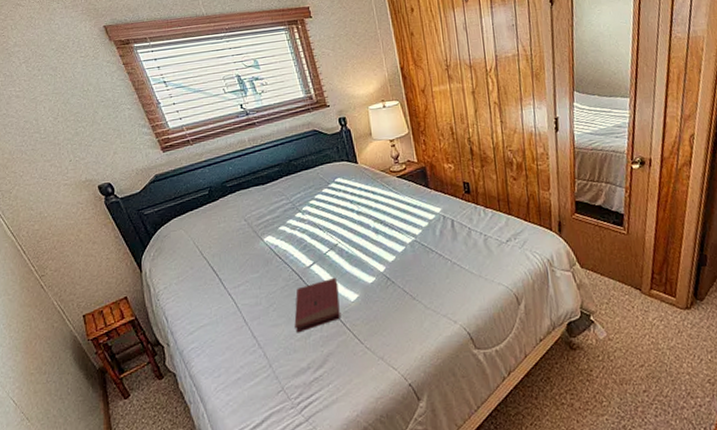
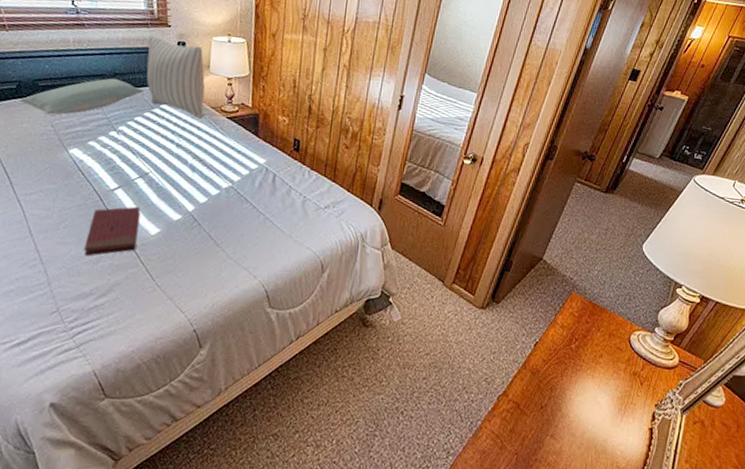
pillow: none [214,164,319,211] -> present [20,78,145,116]
pillow: none [311,118,376,184] -> present [146,35,205,119]

